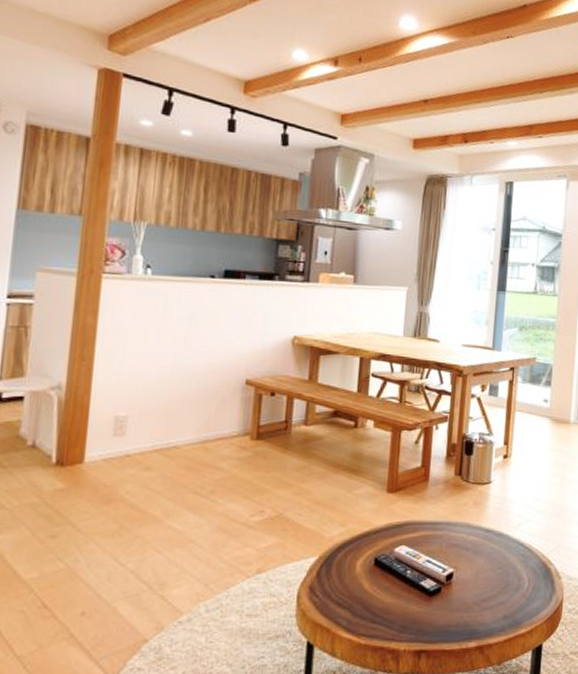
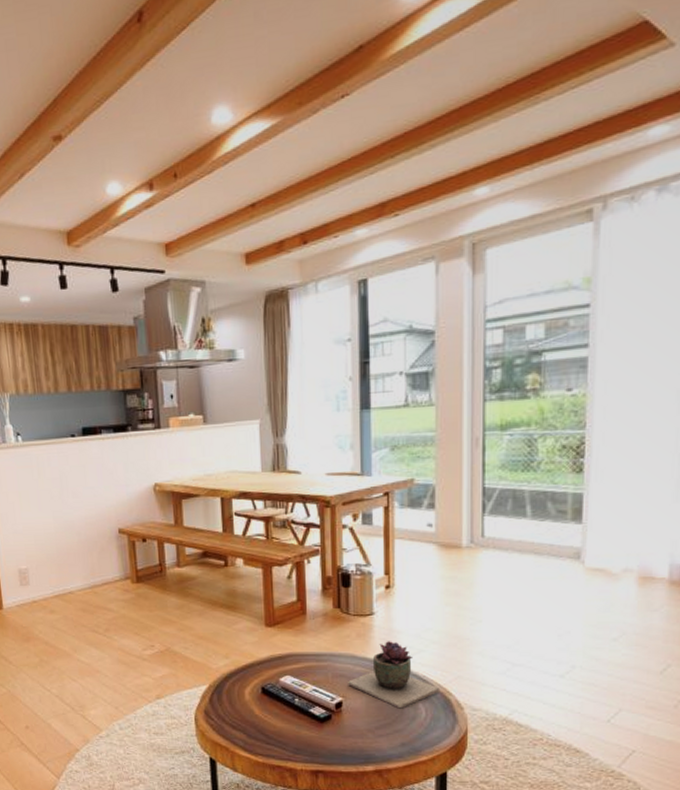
succulent plant: none [460,510,542,579] -> present [348,641,439,709]

